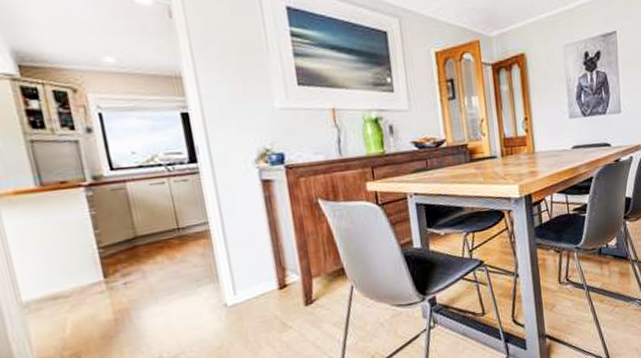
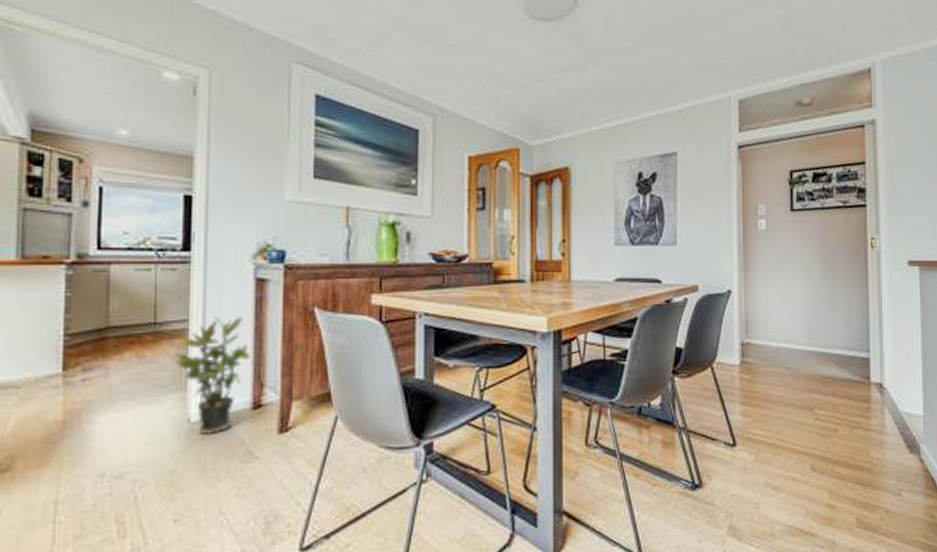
potted plant: none [202,214,269,315] -> present [175,316,250,434]

